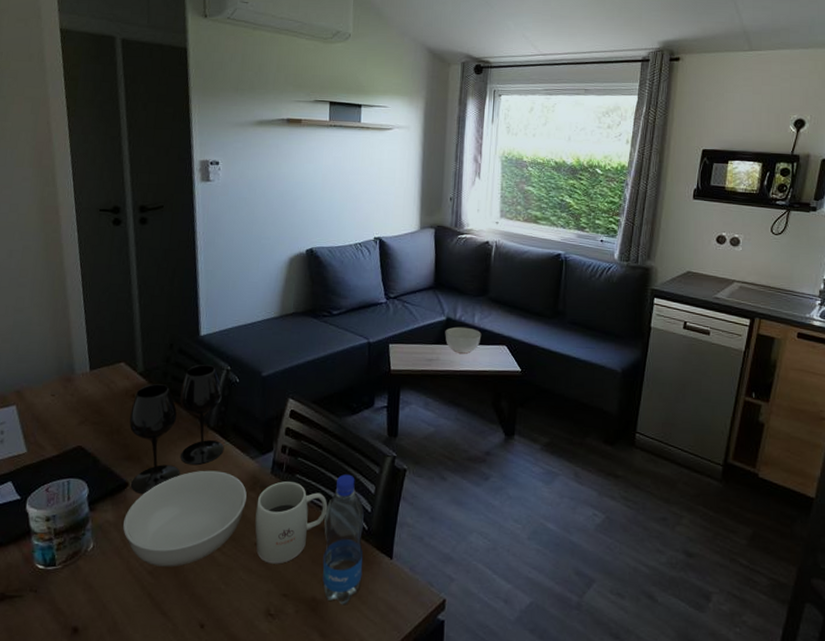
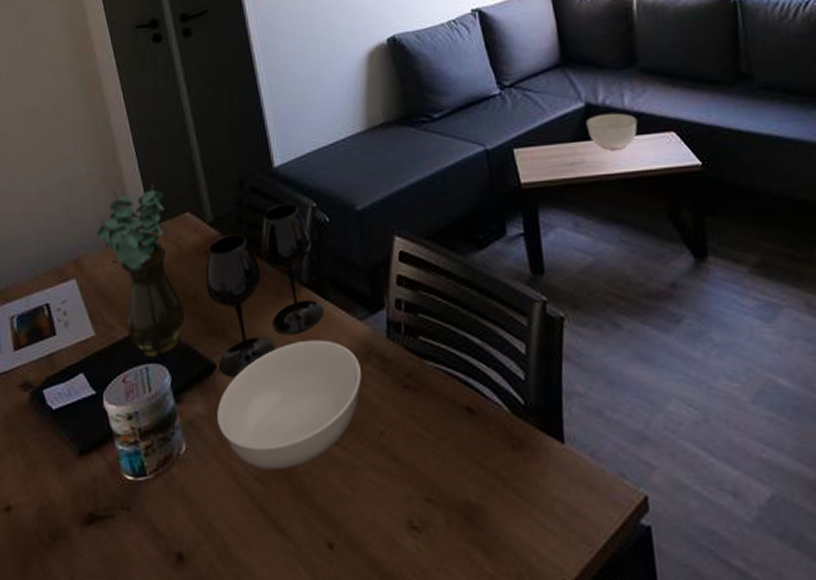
vase: none [40,337,109,473] -> present [97,184,186,356]
mug: present [255,481,328,564] -> none [375,347,467,459]
bottle: present [322,474,365,606] -> none [464,330,528,511]

